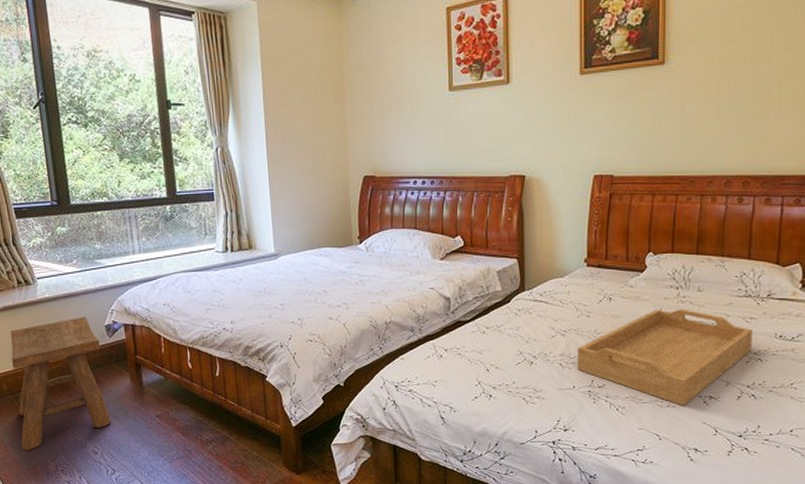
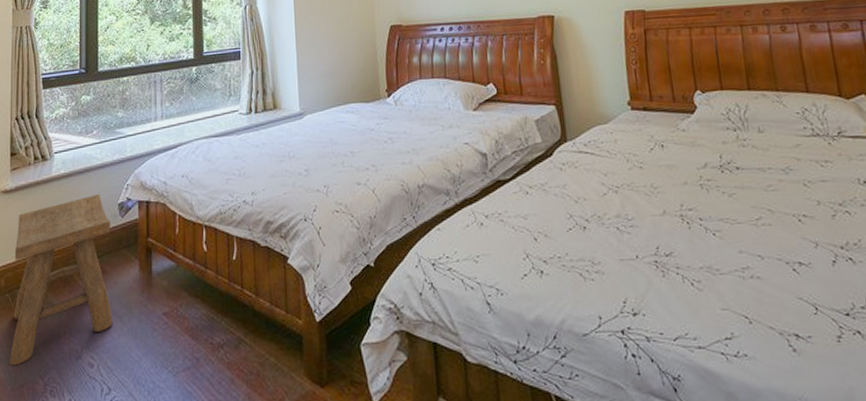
serving tray: present [577,309,753,406] -> none [634,154,835,277]

